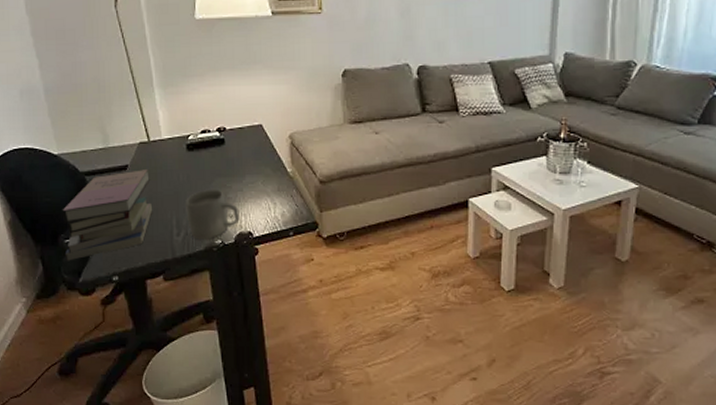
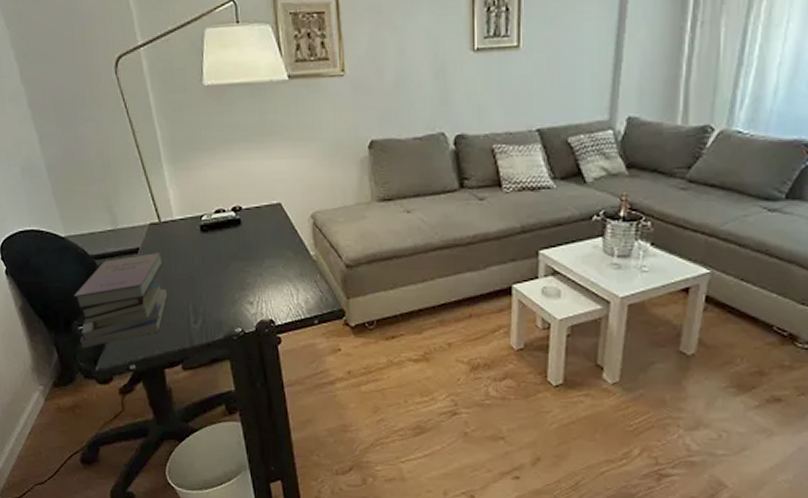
mug: present [186,189,240,240] -> none [202,273,260,328]

